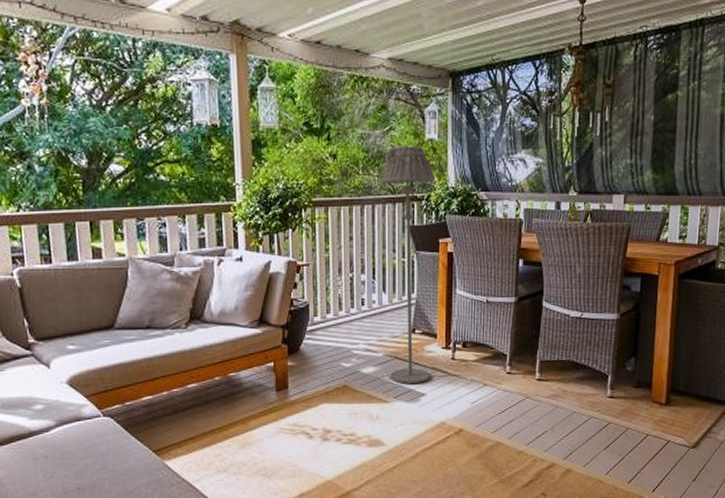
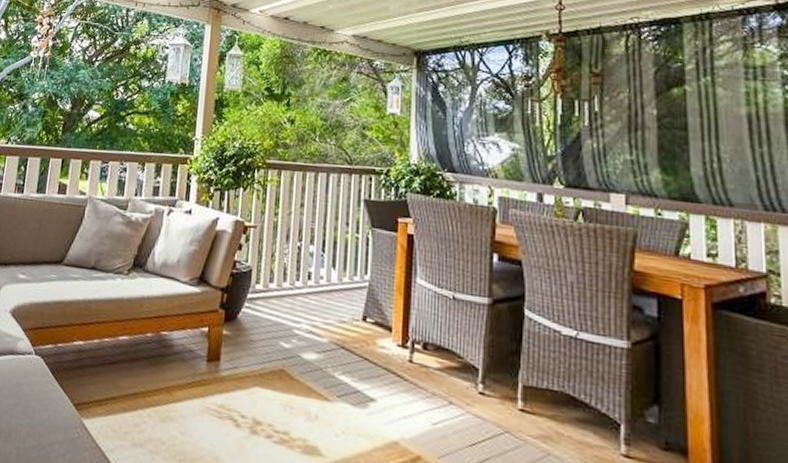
floor lamp: present [380,145,434,385] -> none [335,117,395,385]

